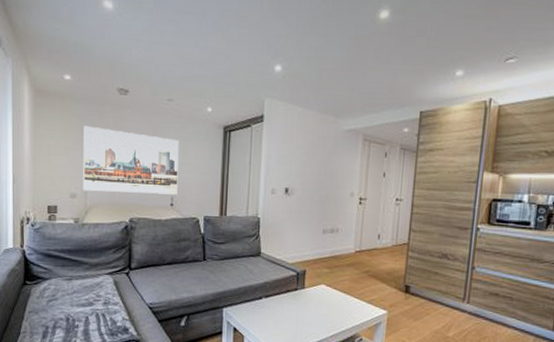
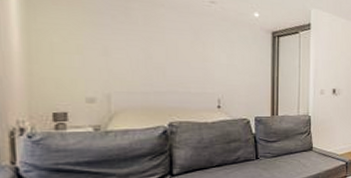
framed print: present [83,125,179,195] -> none [102,22,225,97]

